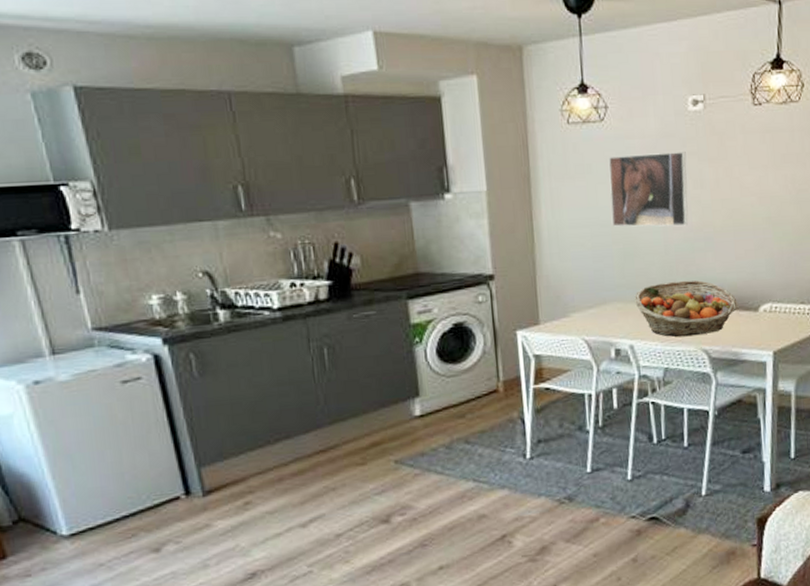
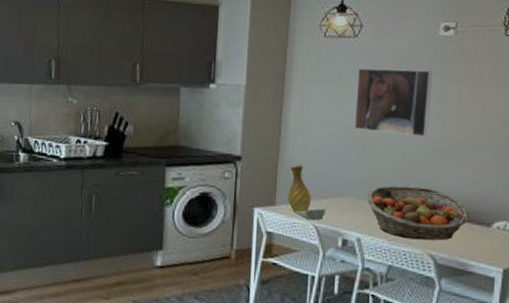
vase: none [549,274,594,335] -> present [288,164,325,220]

